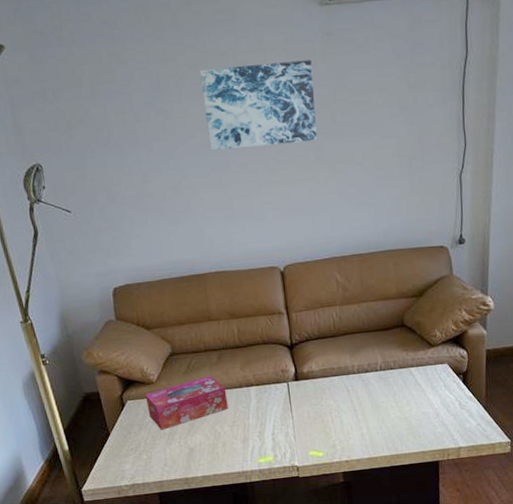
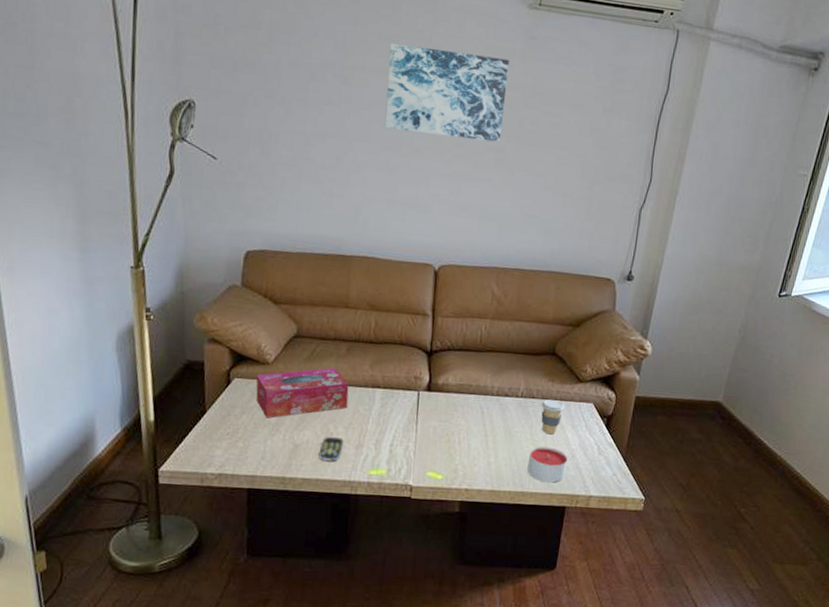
remote control: none [212,436,232,458] -> present [318,437,343,462]
candle: none [397,410,434,443] -> present [527,446,568,483]
coffee cup: none [400,367,422,400] -> present [541,400,565,435]

